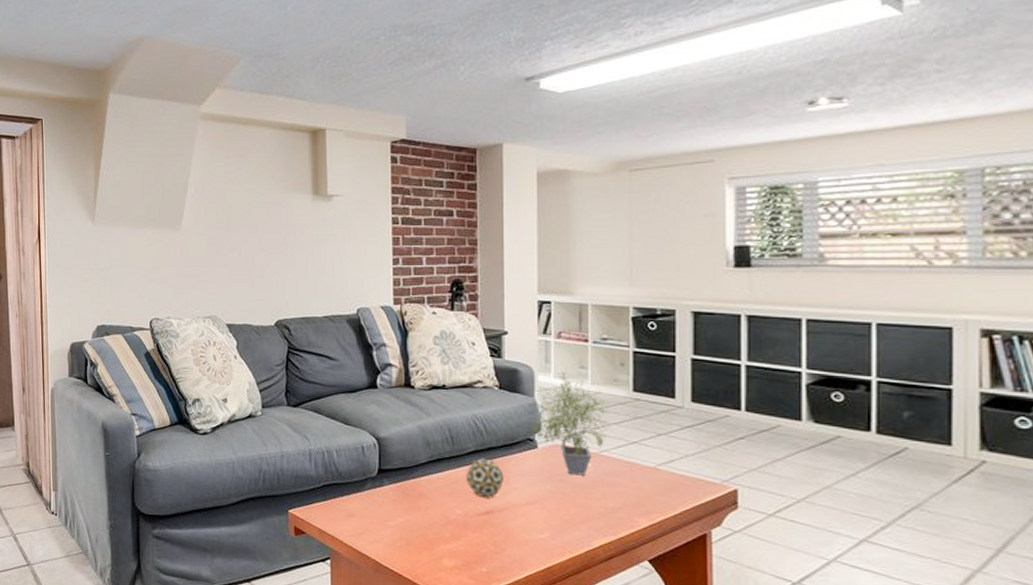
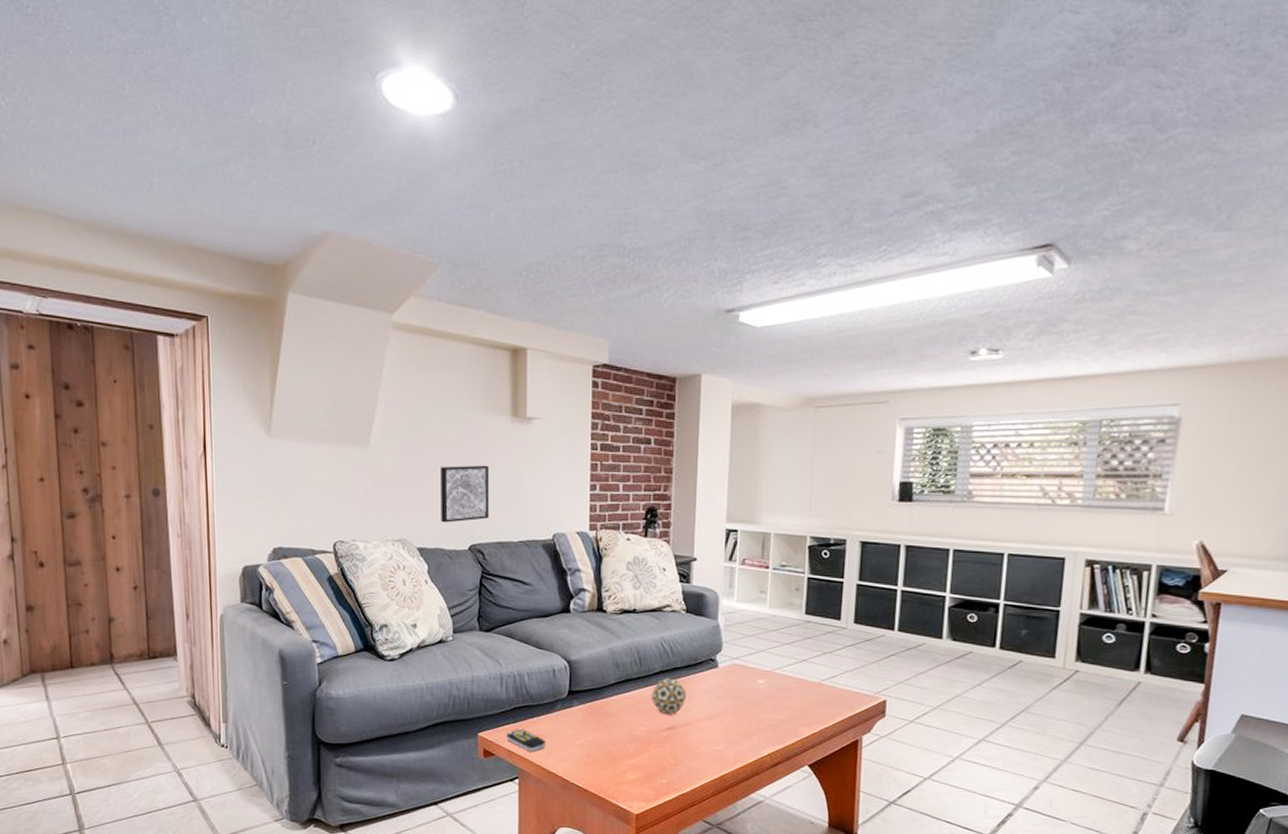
wall art: none [247,242,294,299] -> present [441,465,490,523]
remote control: none [317,506,358,532] -> present [506,728,547,751]
potted plant: present [531,372,612,476] -> none [714,596,785,692]

